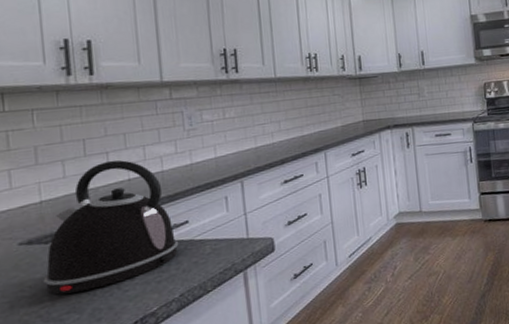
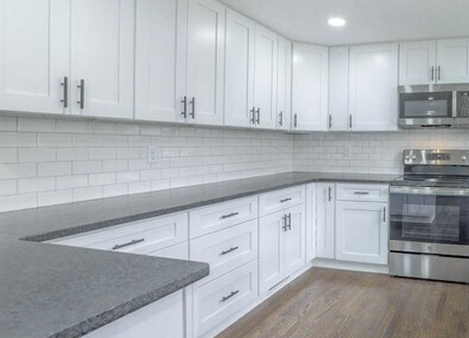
kettle: present [43,160,179,295] -> none [34,181,135,284]

